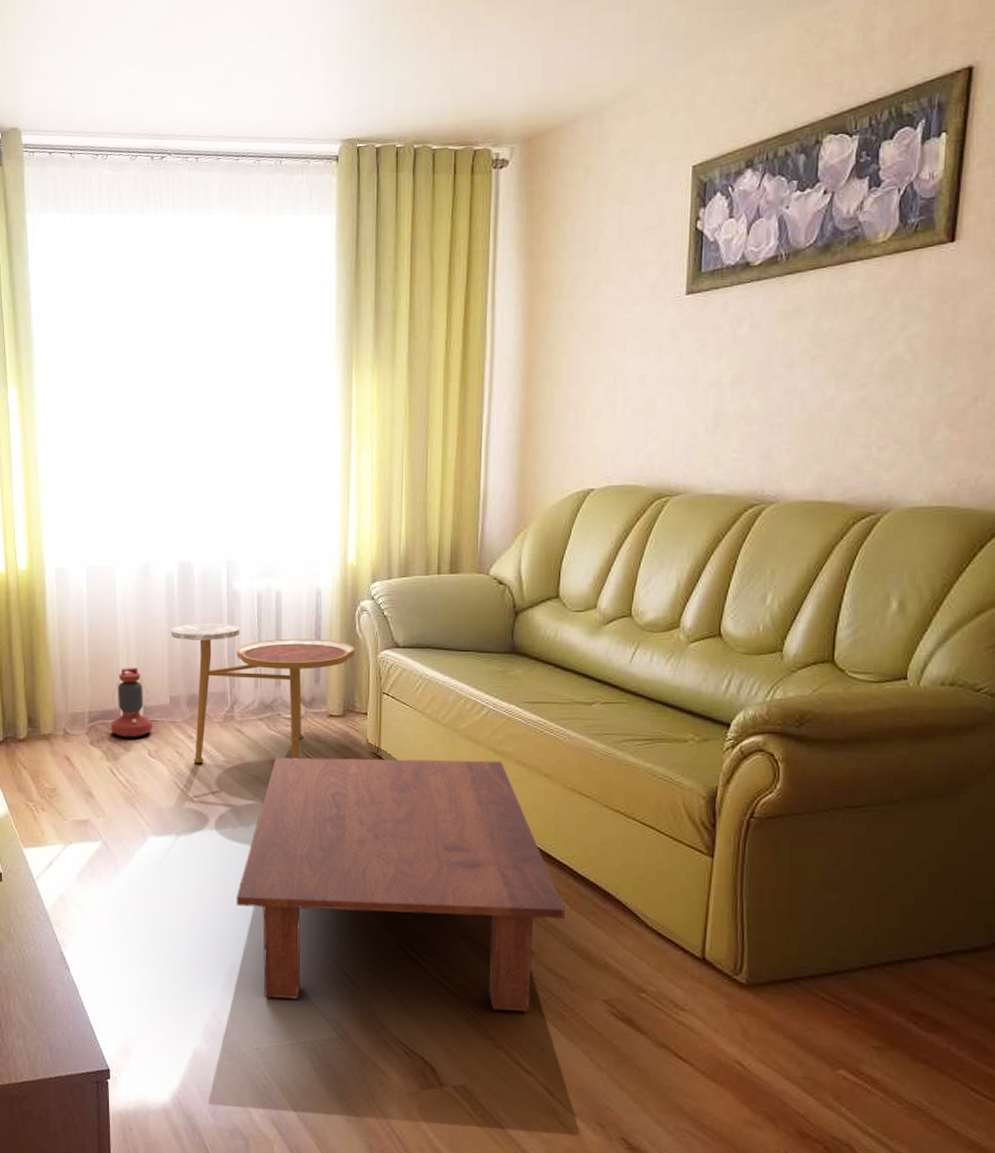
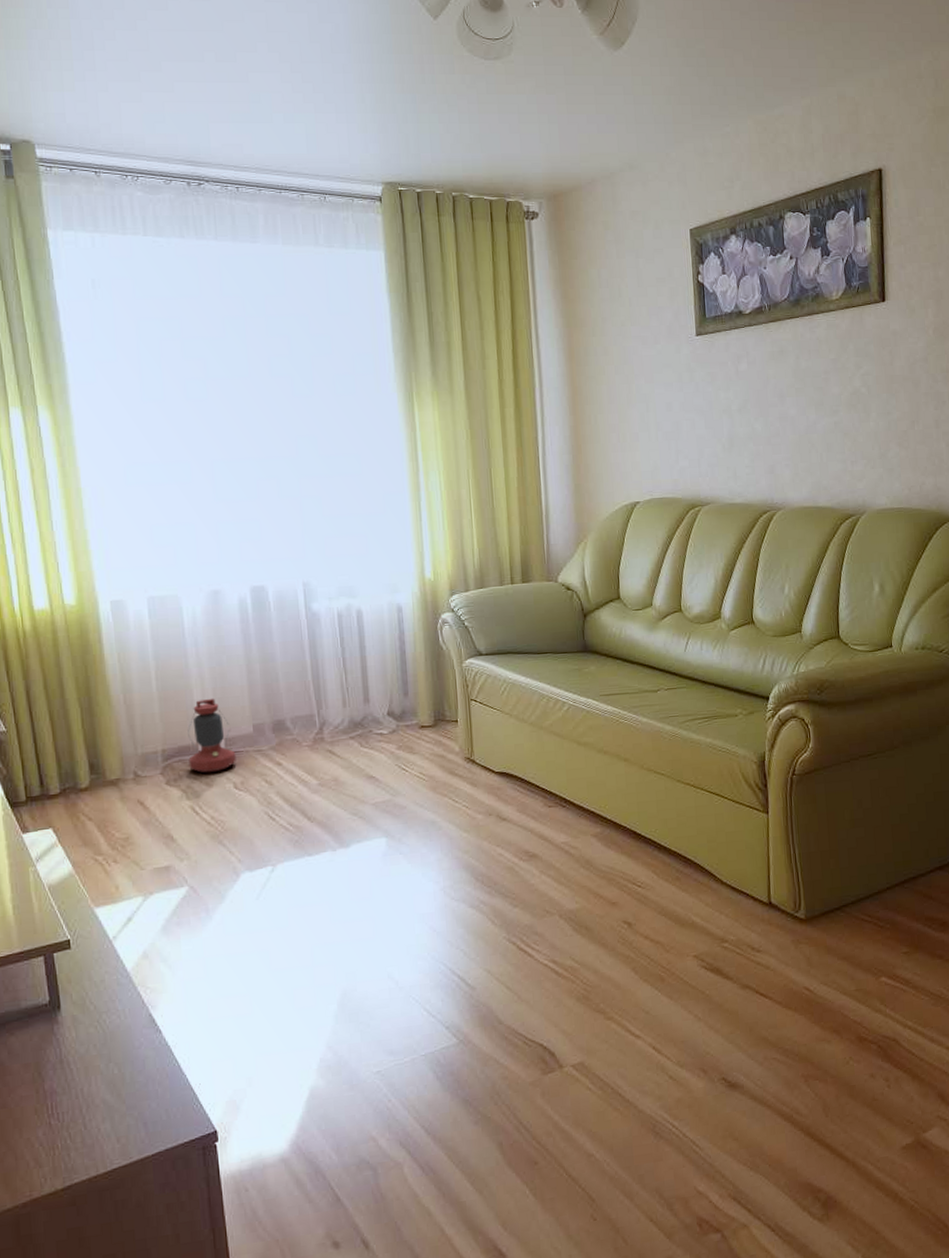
side table: present [170,623,354,764] -> none [248,645,440,791]
coffee table: present [236,757,565,1012] -> none [341,751,654,1018]

